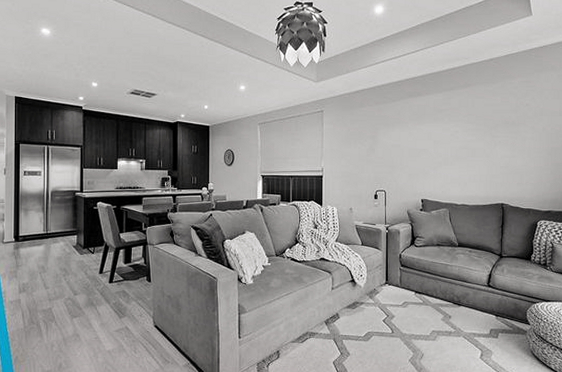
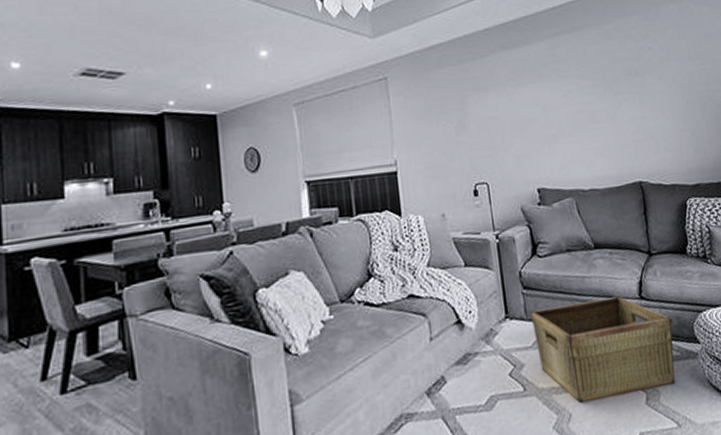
hamper: none [403,282,511,348] -> present [530,296,676,403]

